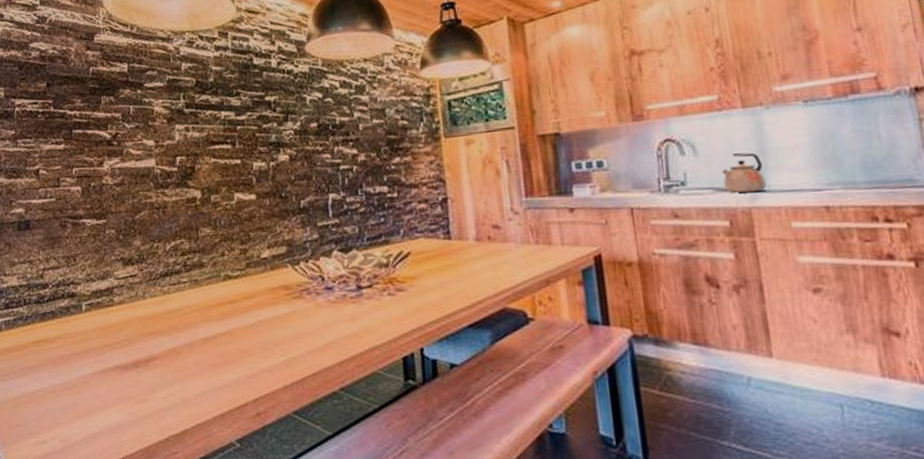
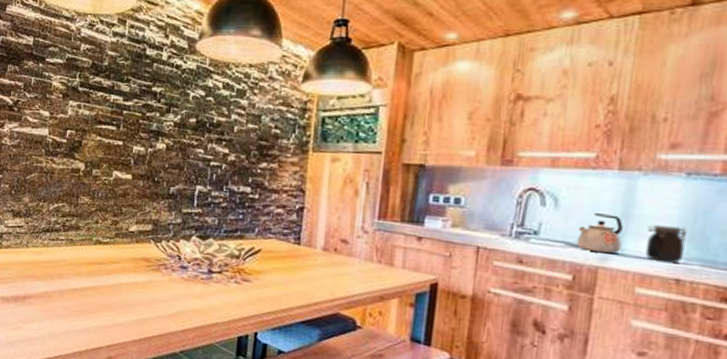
jar: none [785,154,825,193] -> present [645,225,687,264]

